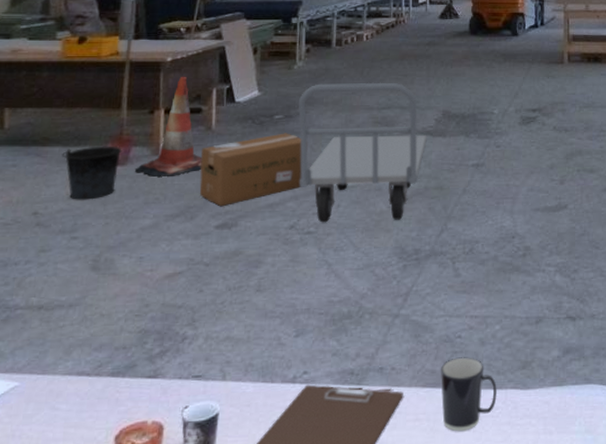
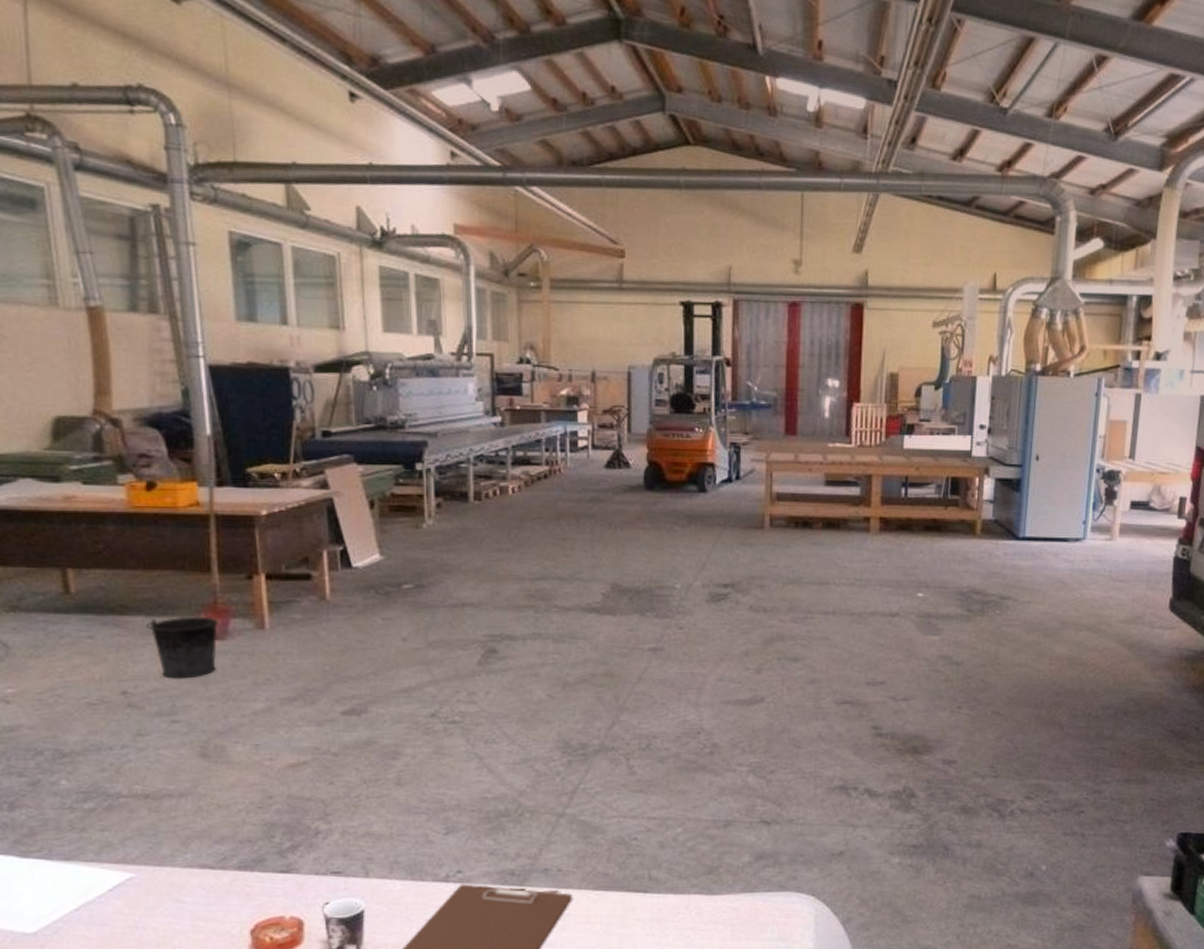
cone: present [134,76,203,178] -> none [236,534,319,655]
box: present [199,133,308,207] -> none [315,606,446,691]
hand truck: present [298,82,428,223] -> none [430,547,594,711]
mug: present [440,357,497,432] -> none [613,860,679,936]

